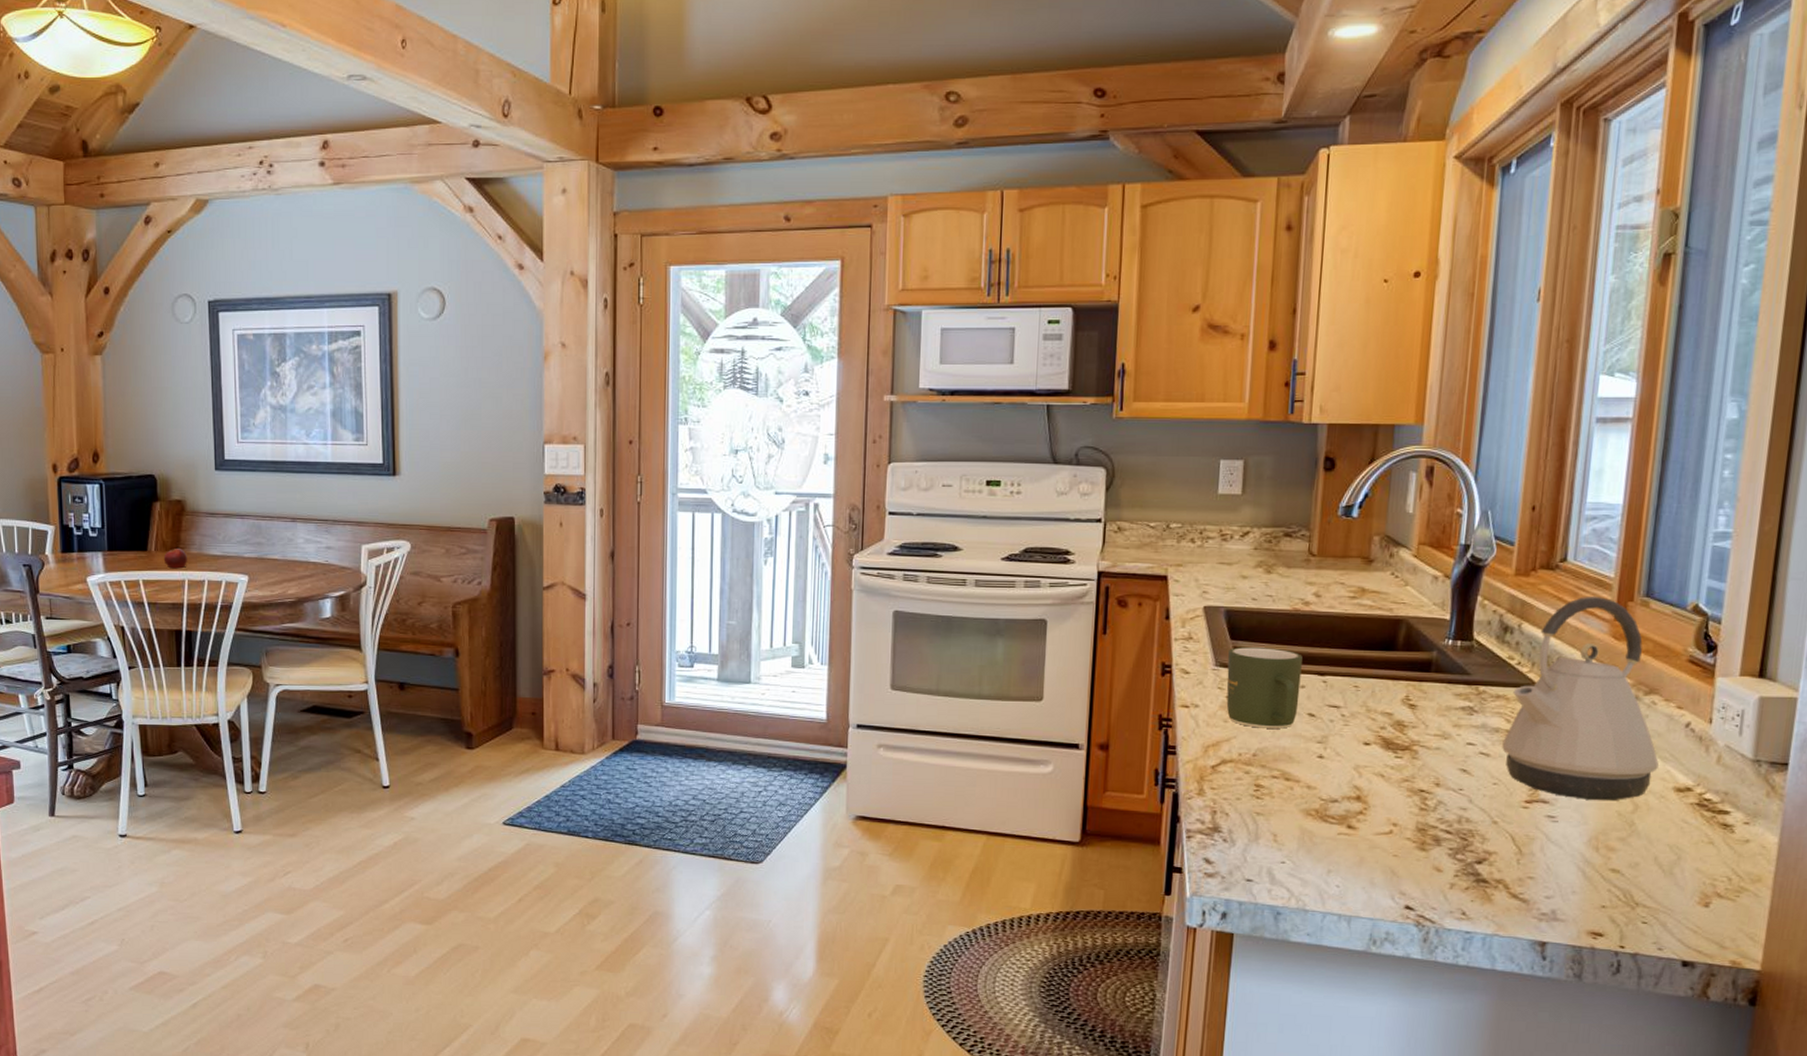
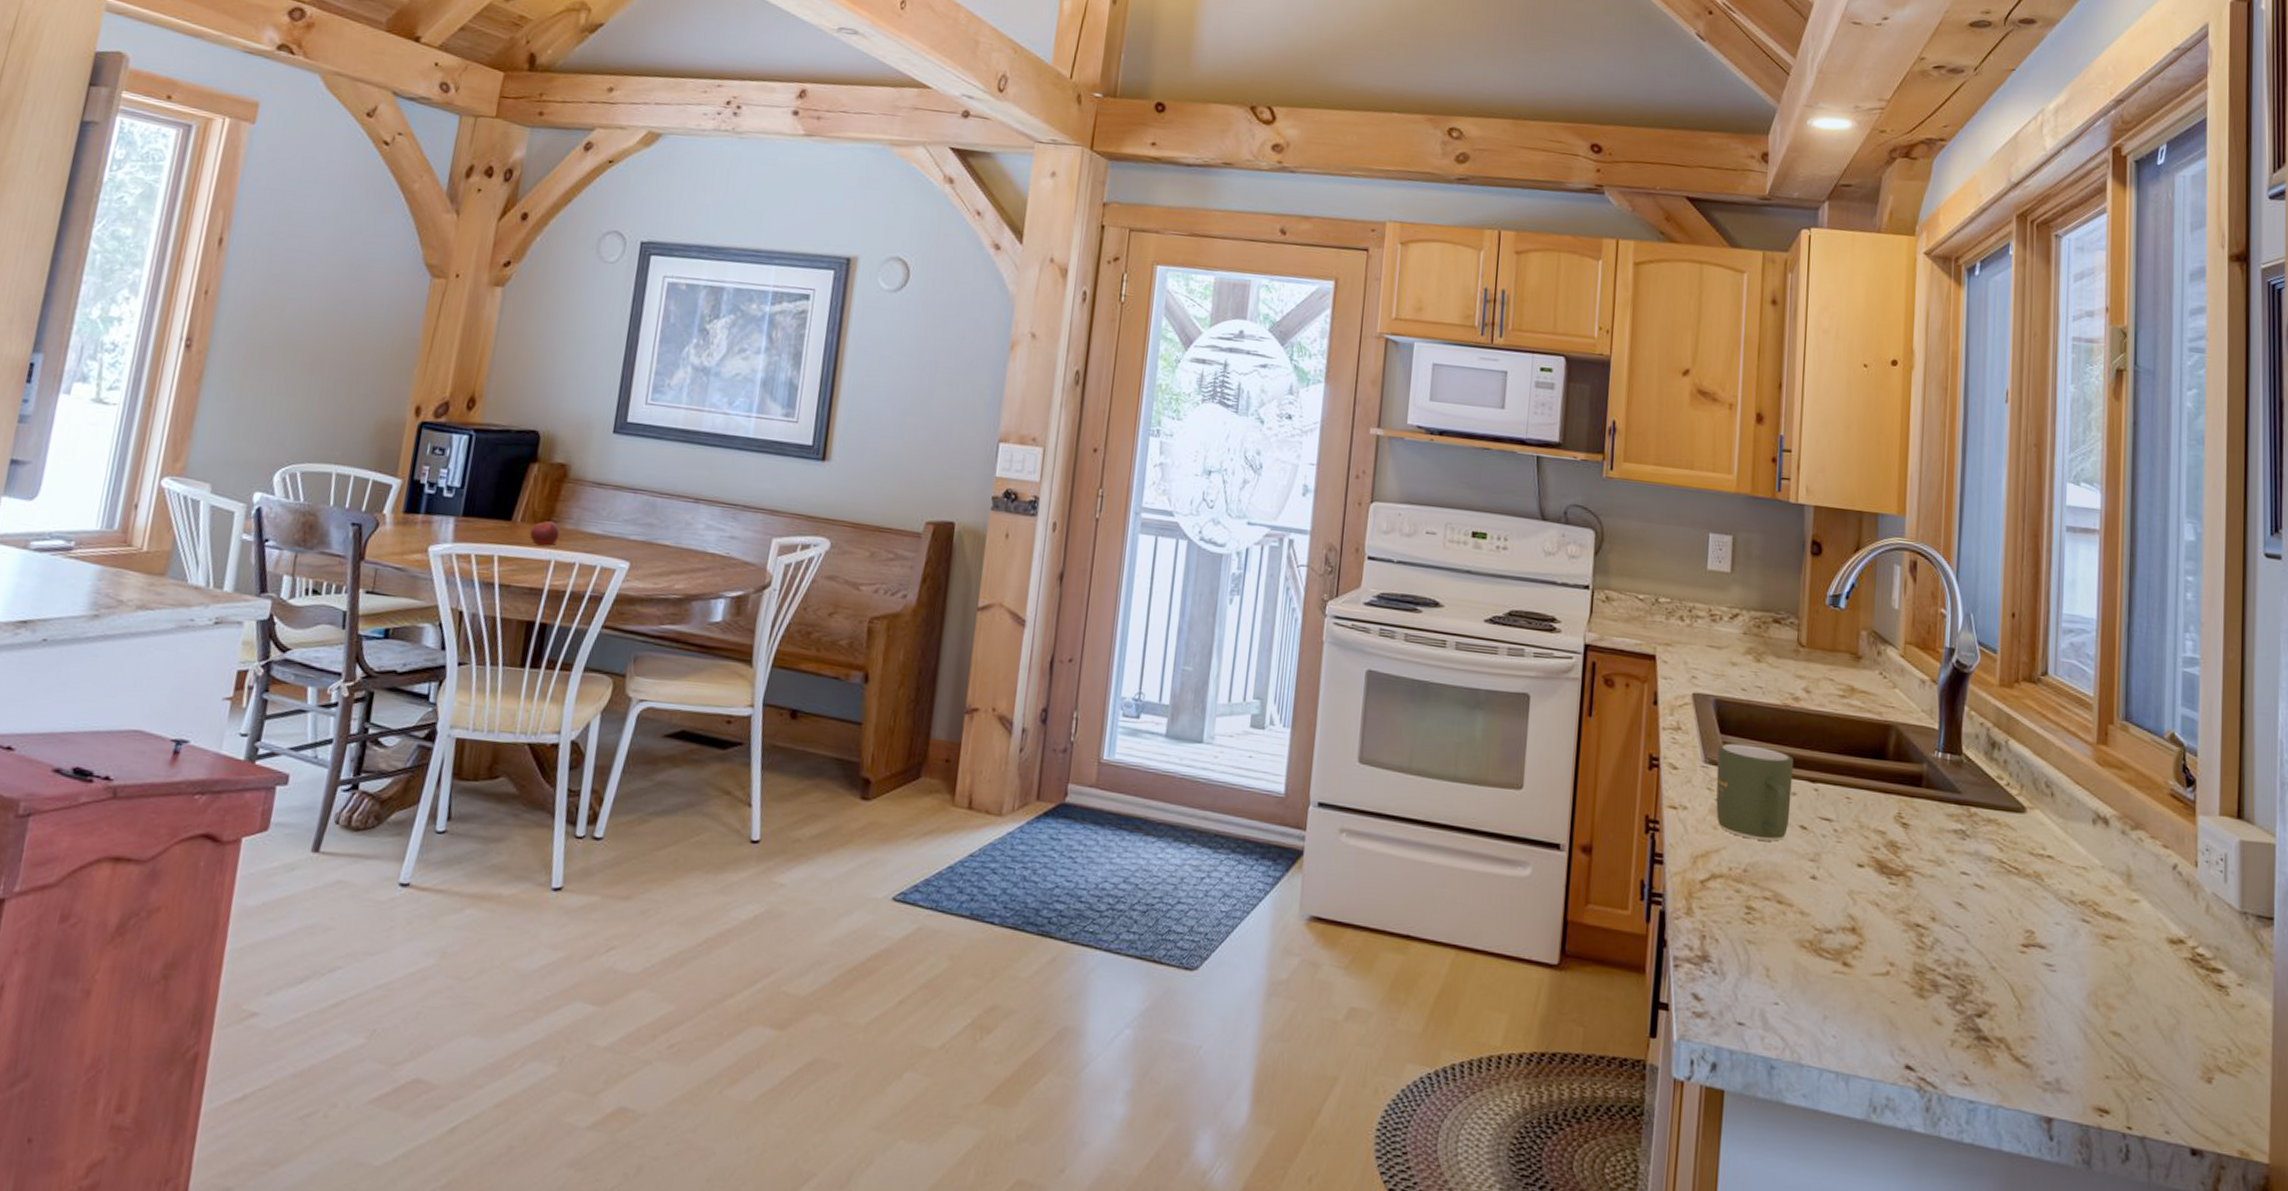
kettle: present [1502,596,1659,800] -> none [1996,715,2150,950]

